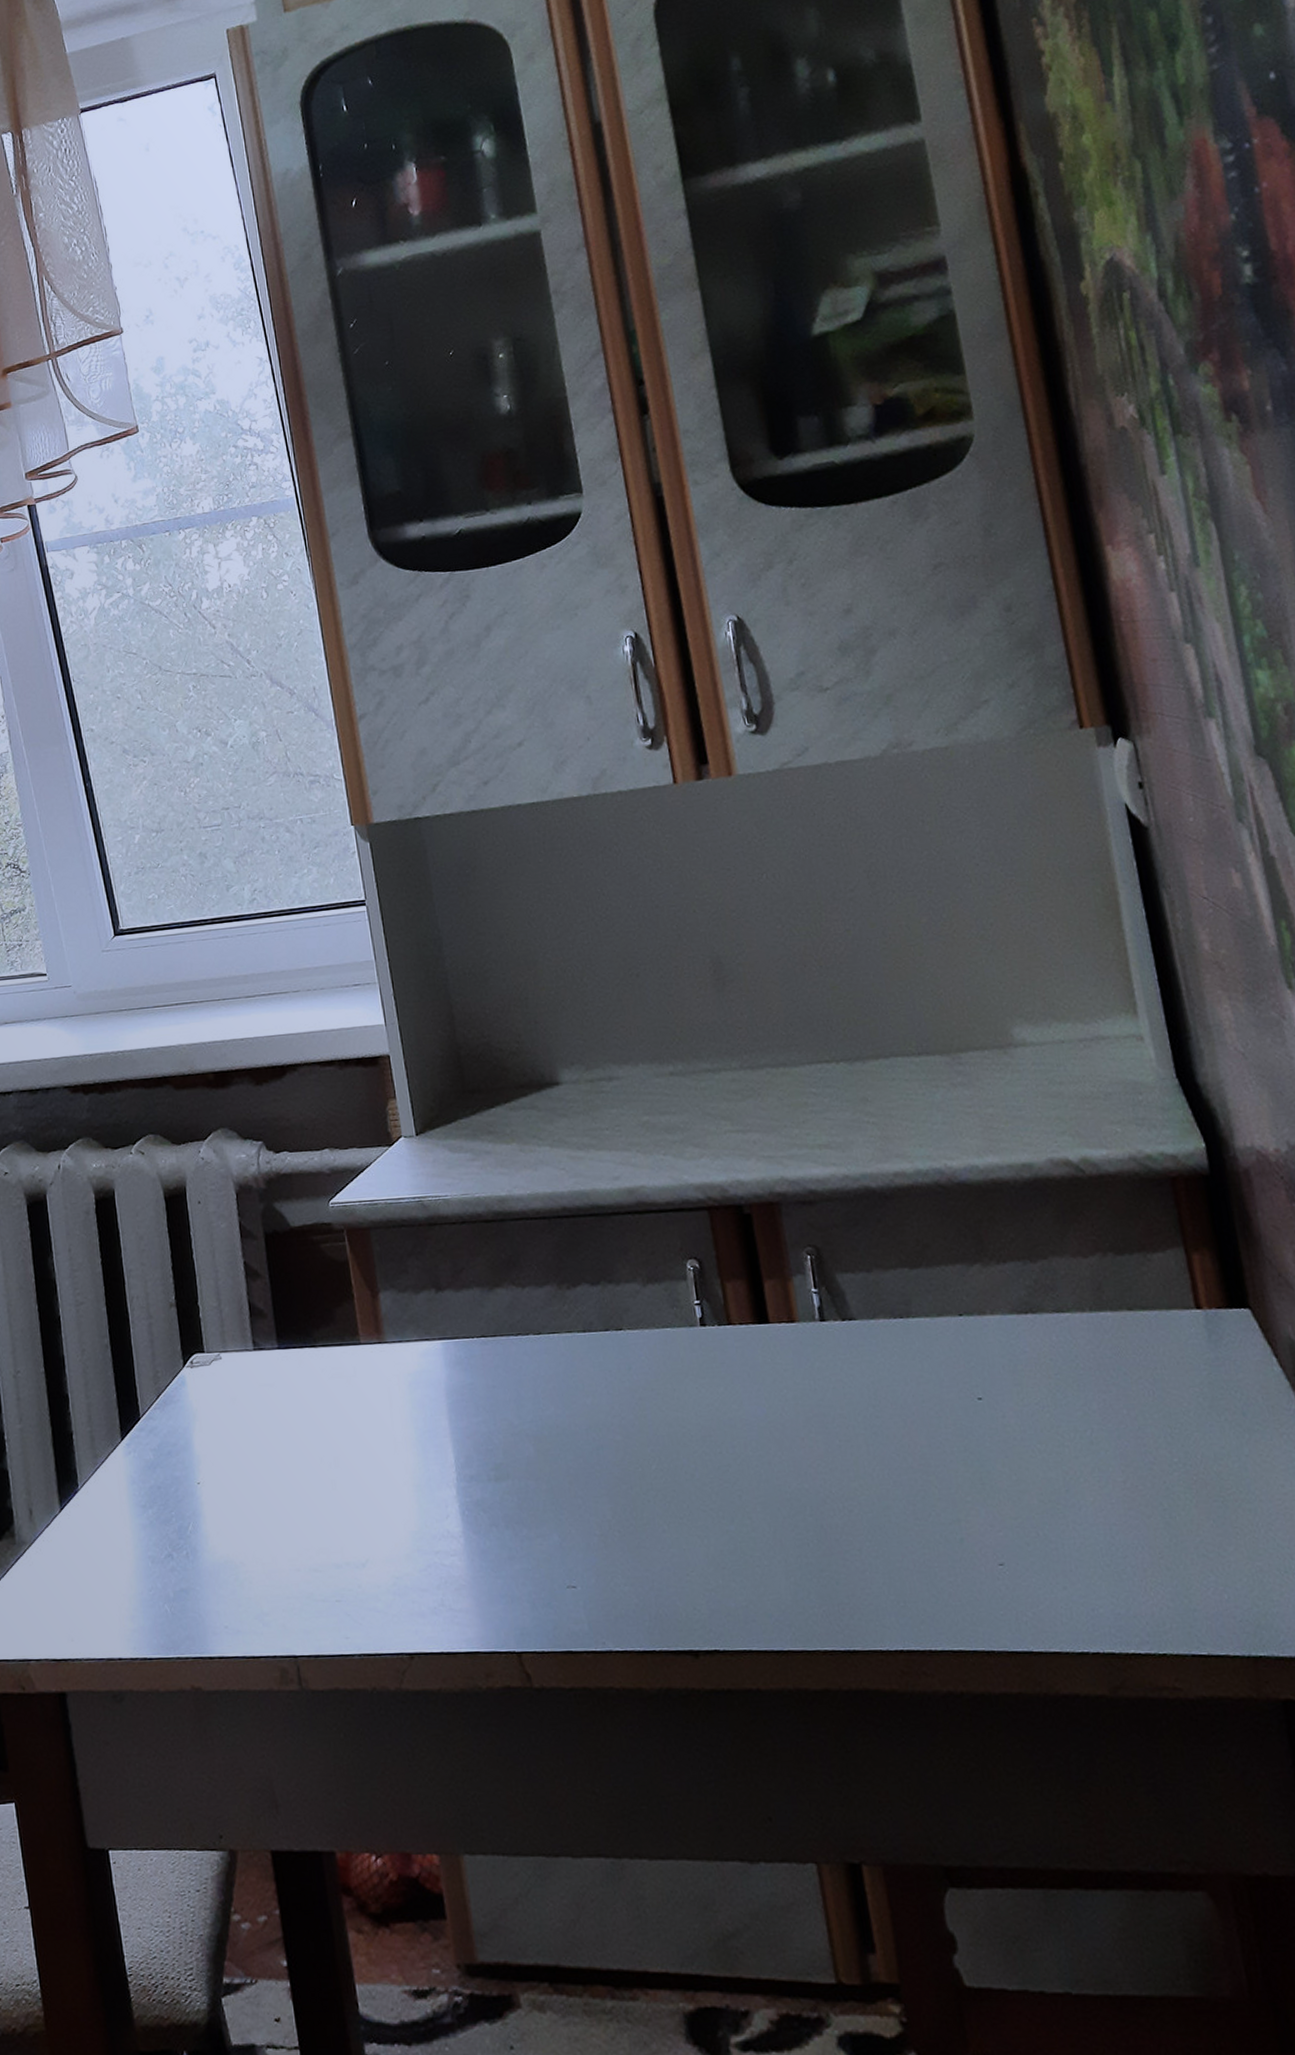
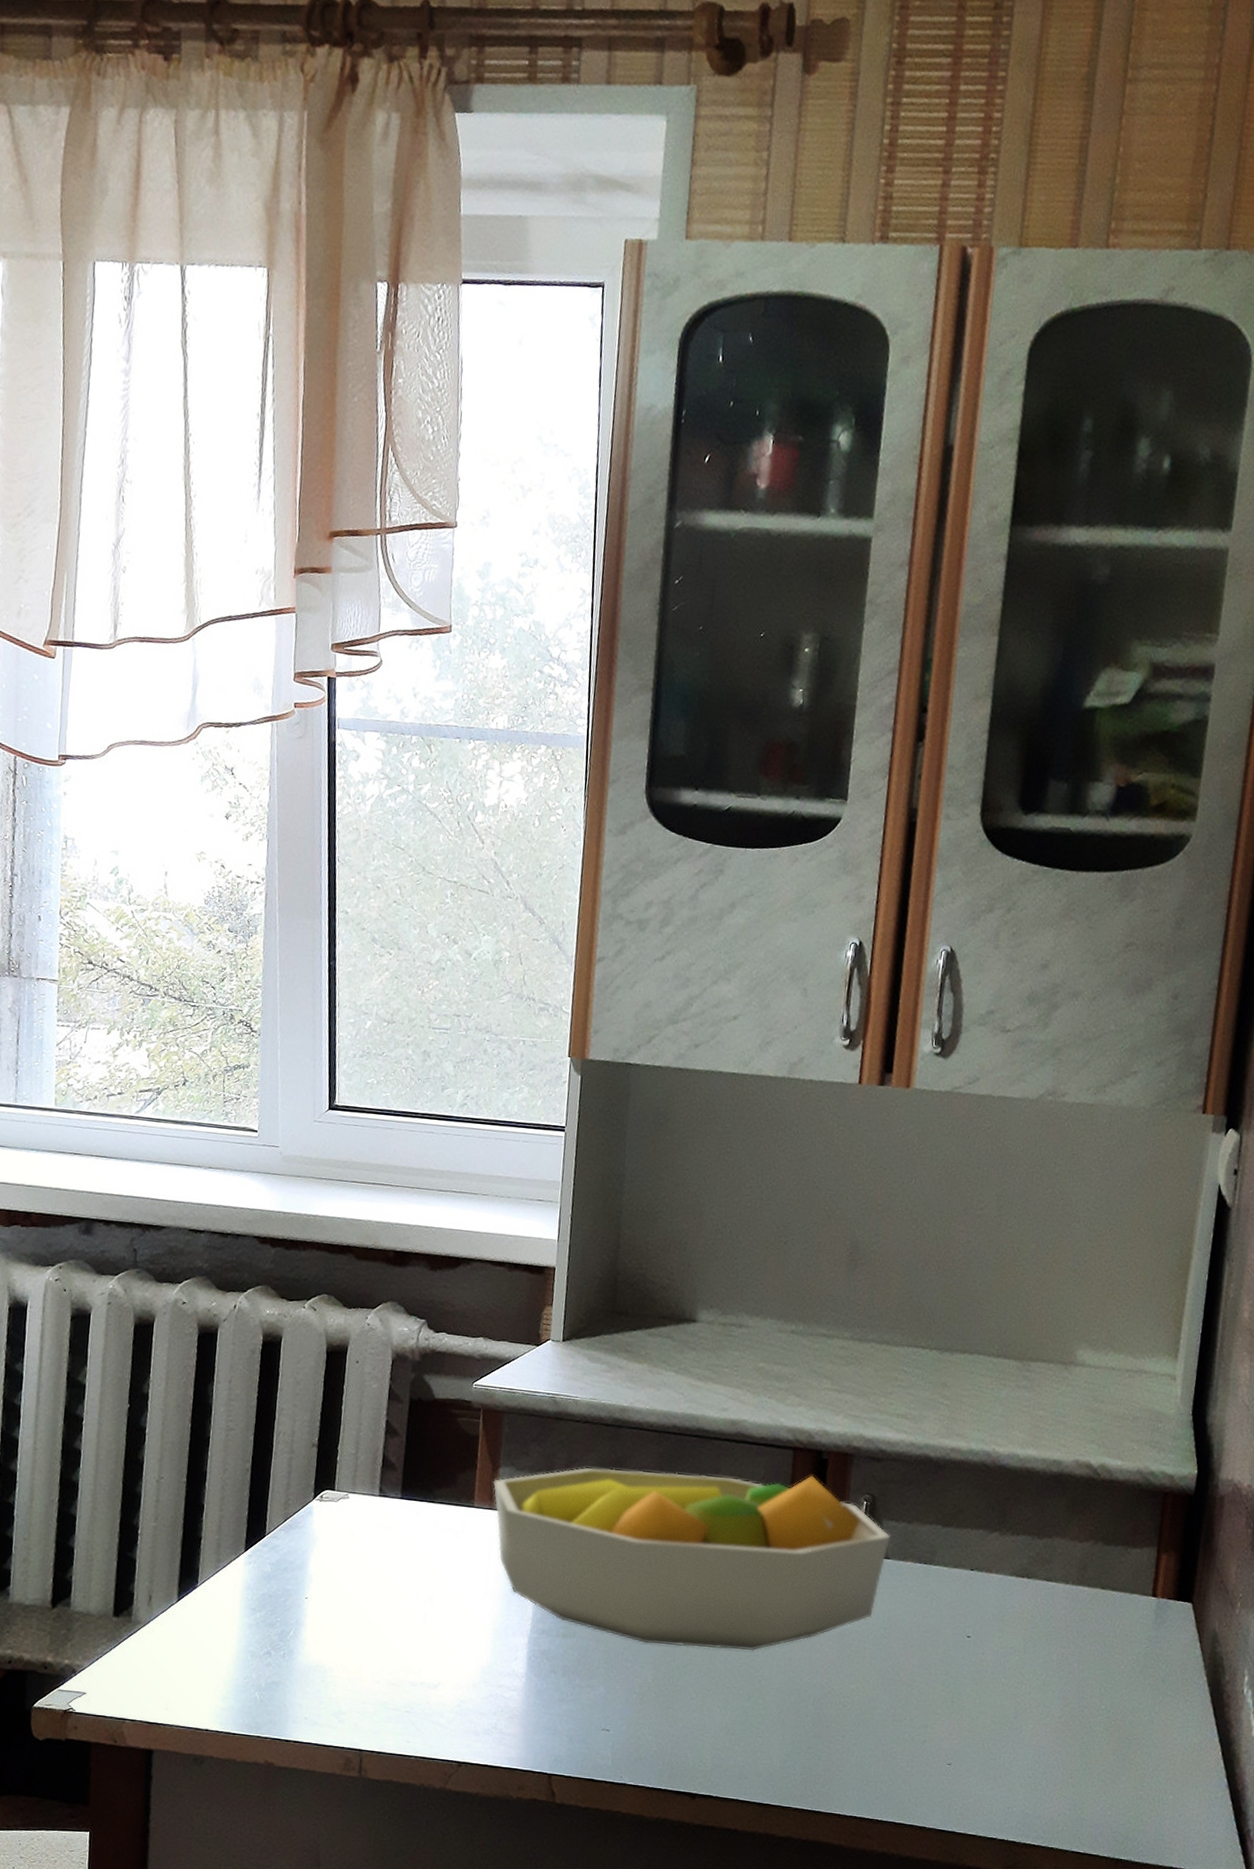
fruit bowl: none [375,1236,855,1472] -> present [493,1467,891,1651]

